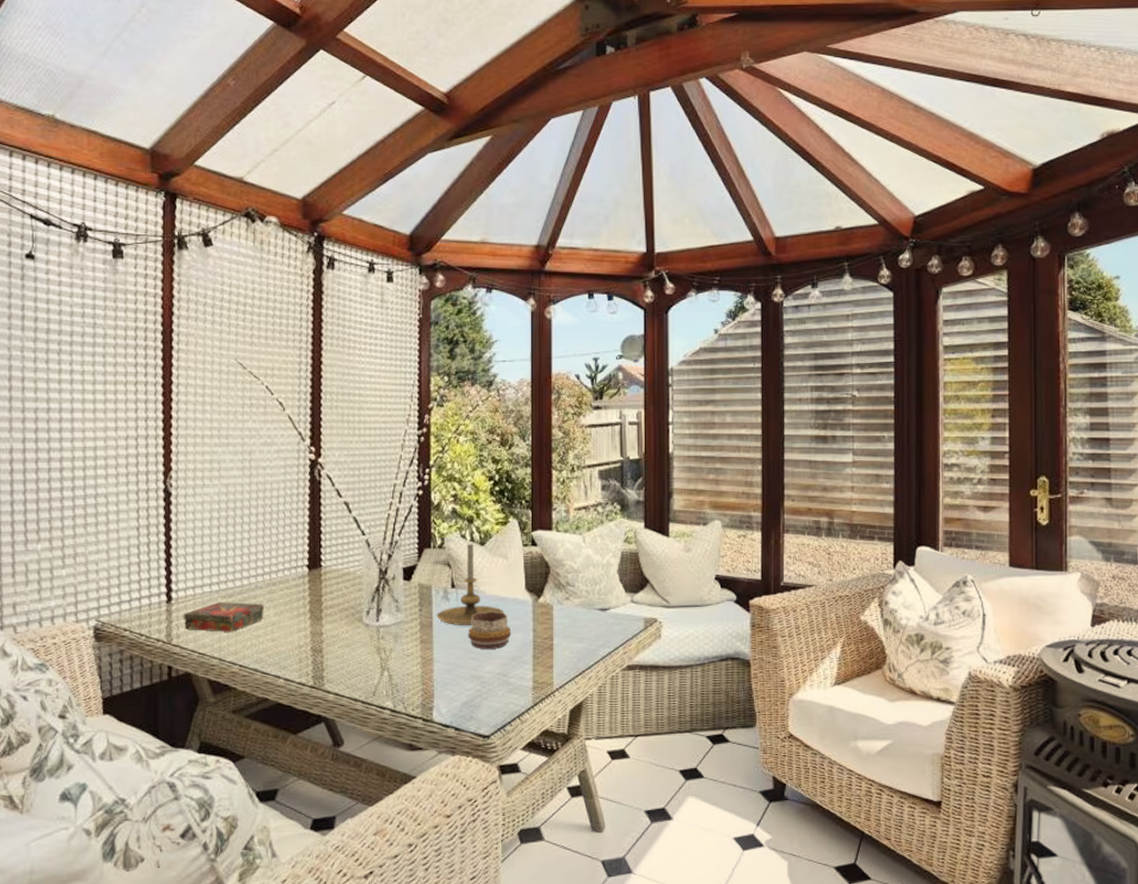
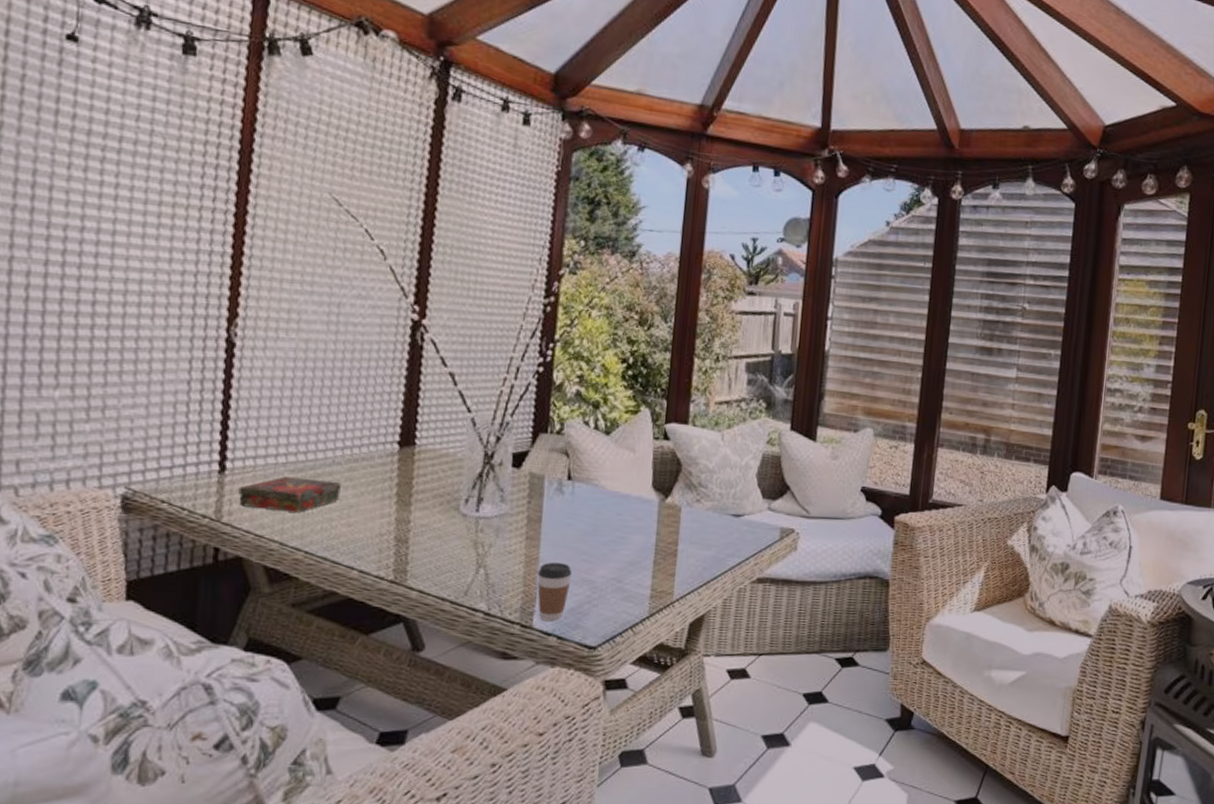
coffee cup: none [433,662,463,715] -> present [537,562,572,622]
candle holder: present [437,543,504,625] -> none [547,431,626,523]
decorative bowl: present [468,612,512,649] -> none [581,509,632,551]

